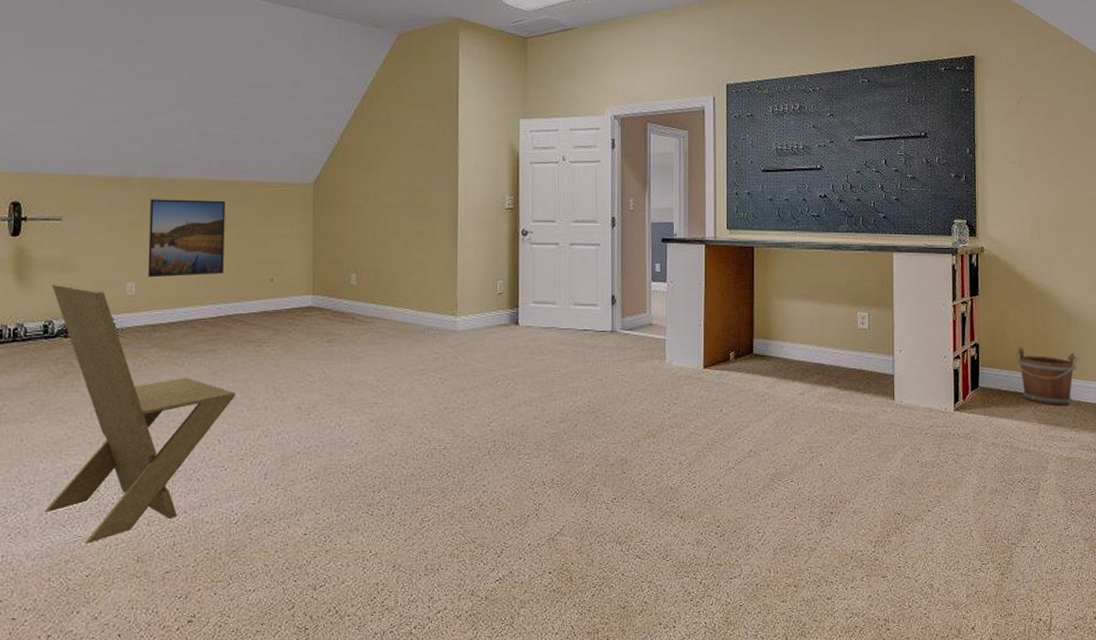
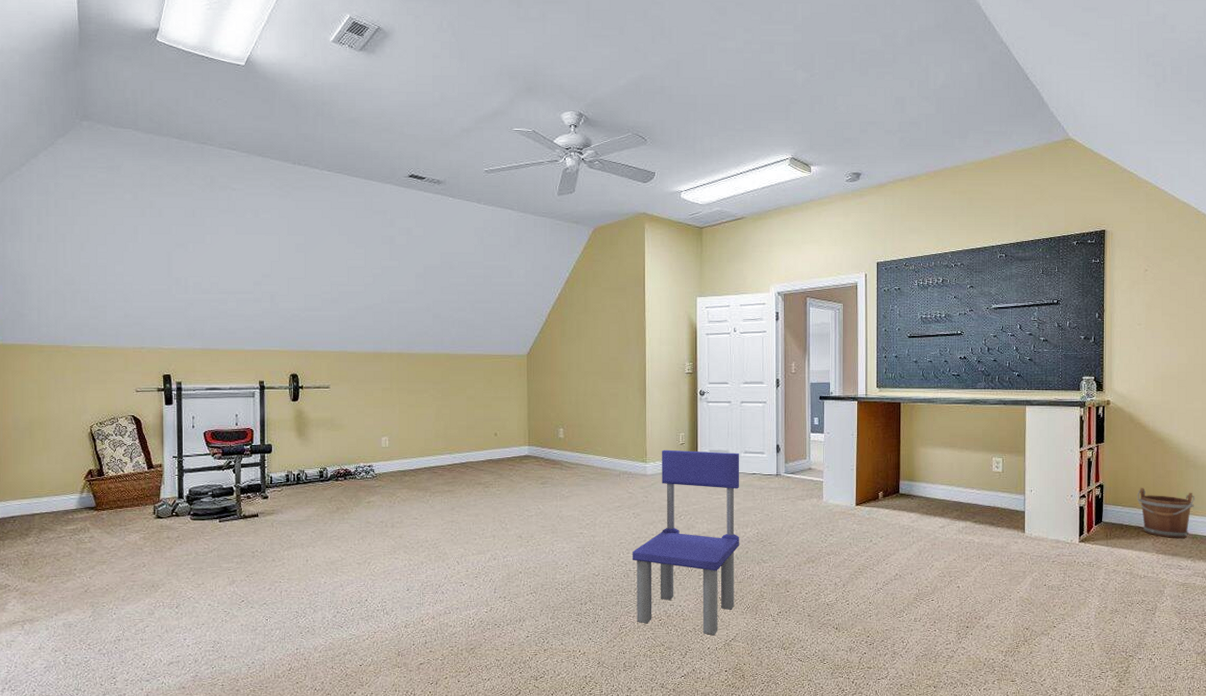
chair: present [45,284,236,544] -> none [324,438,470,641]
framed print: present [147,199,226,278] -> none [398,370,457,433]
chair: none [438,300,569,529] -> present [633,449,740,636]

